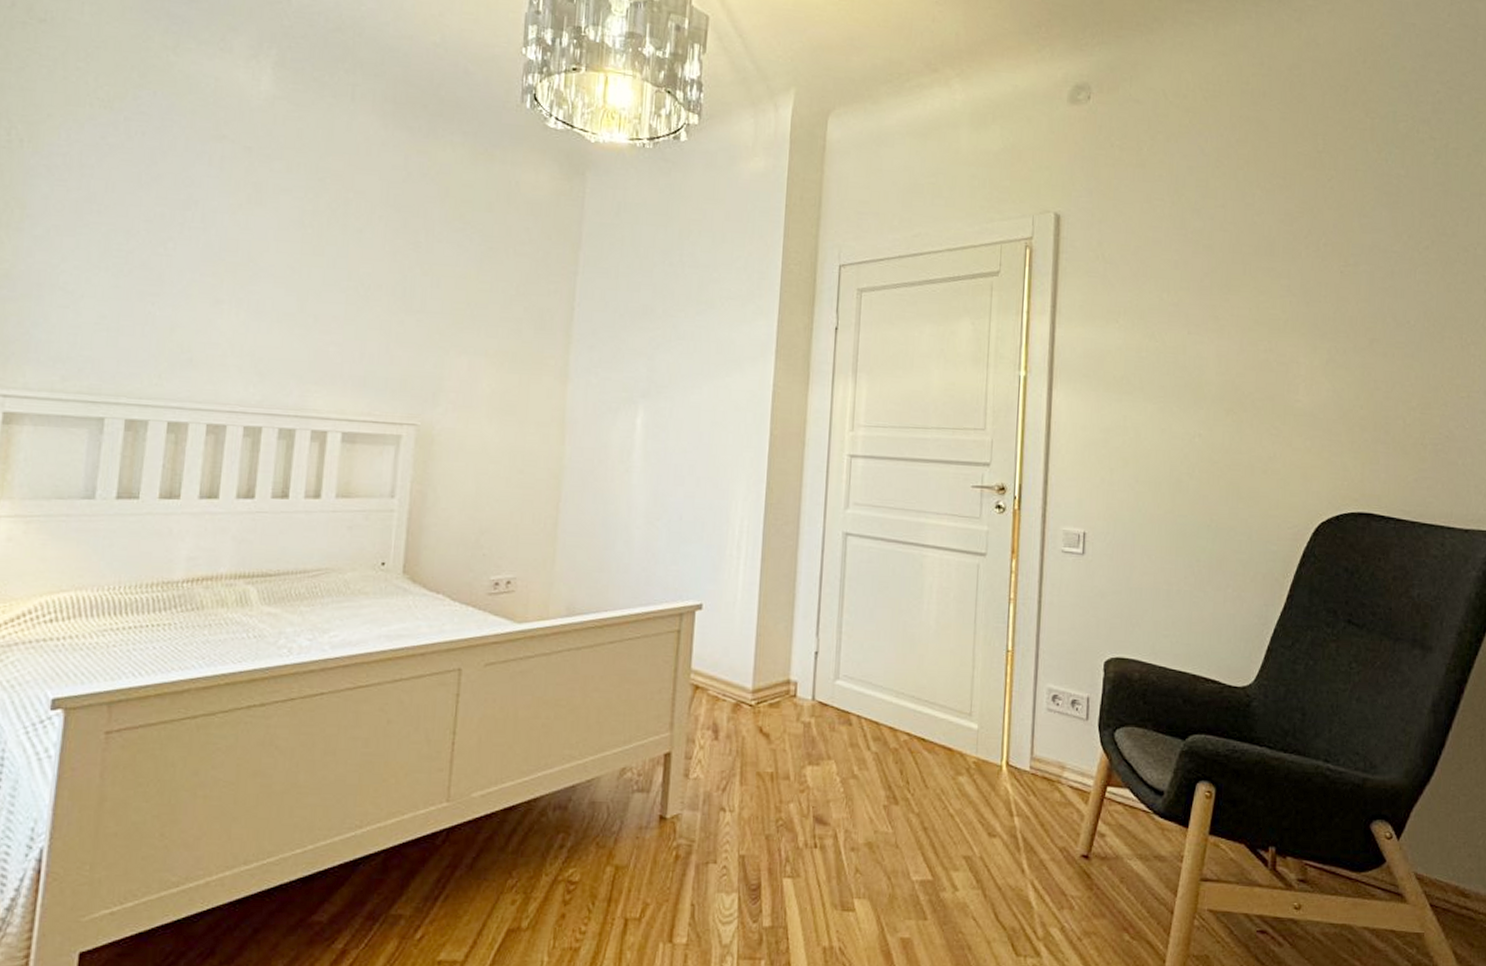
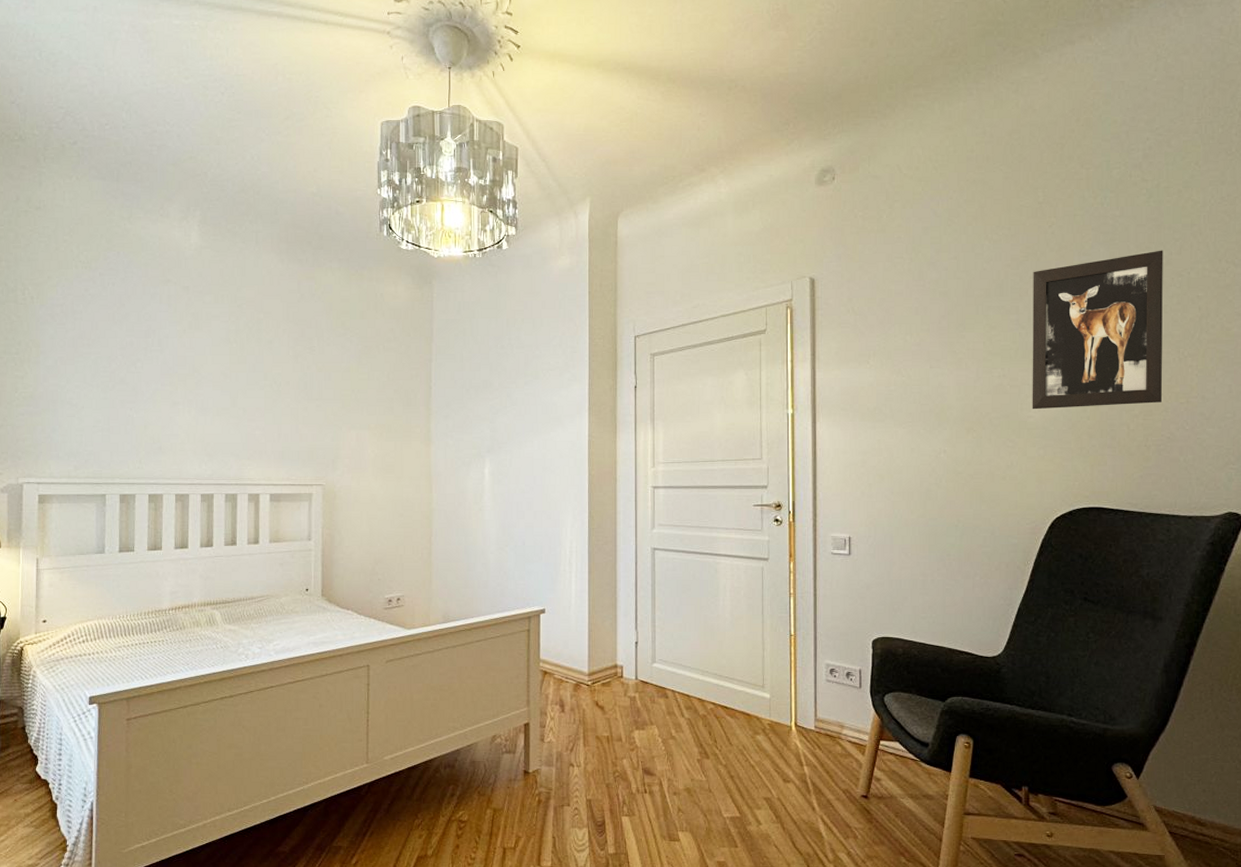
wall art: none [1300,219,1449,396] -> present [1032,250,1163,410]

